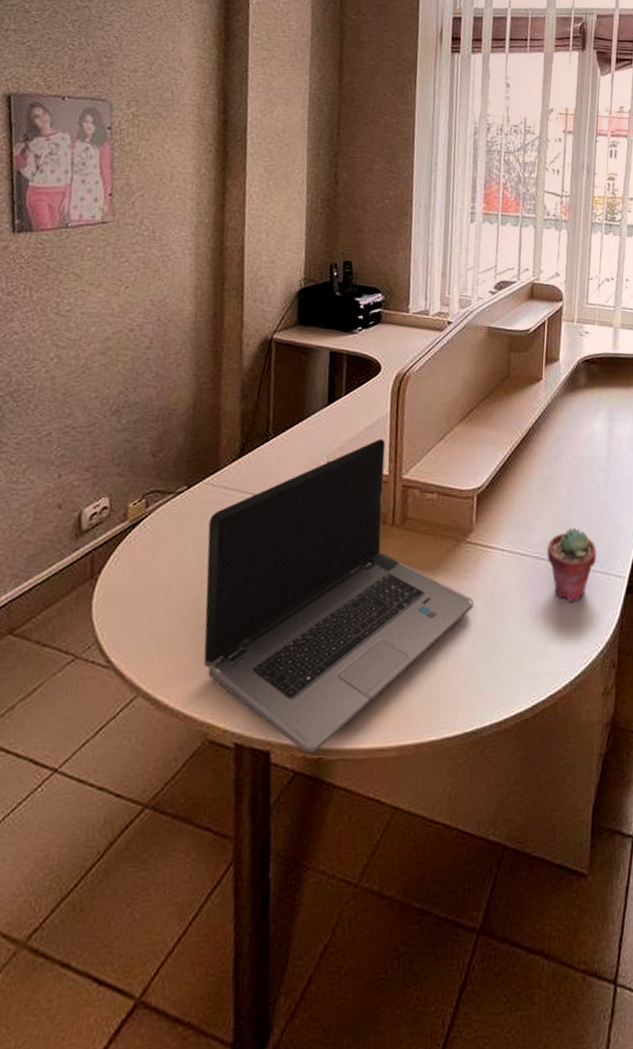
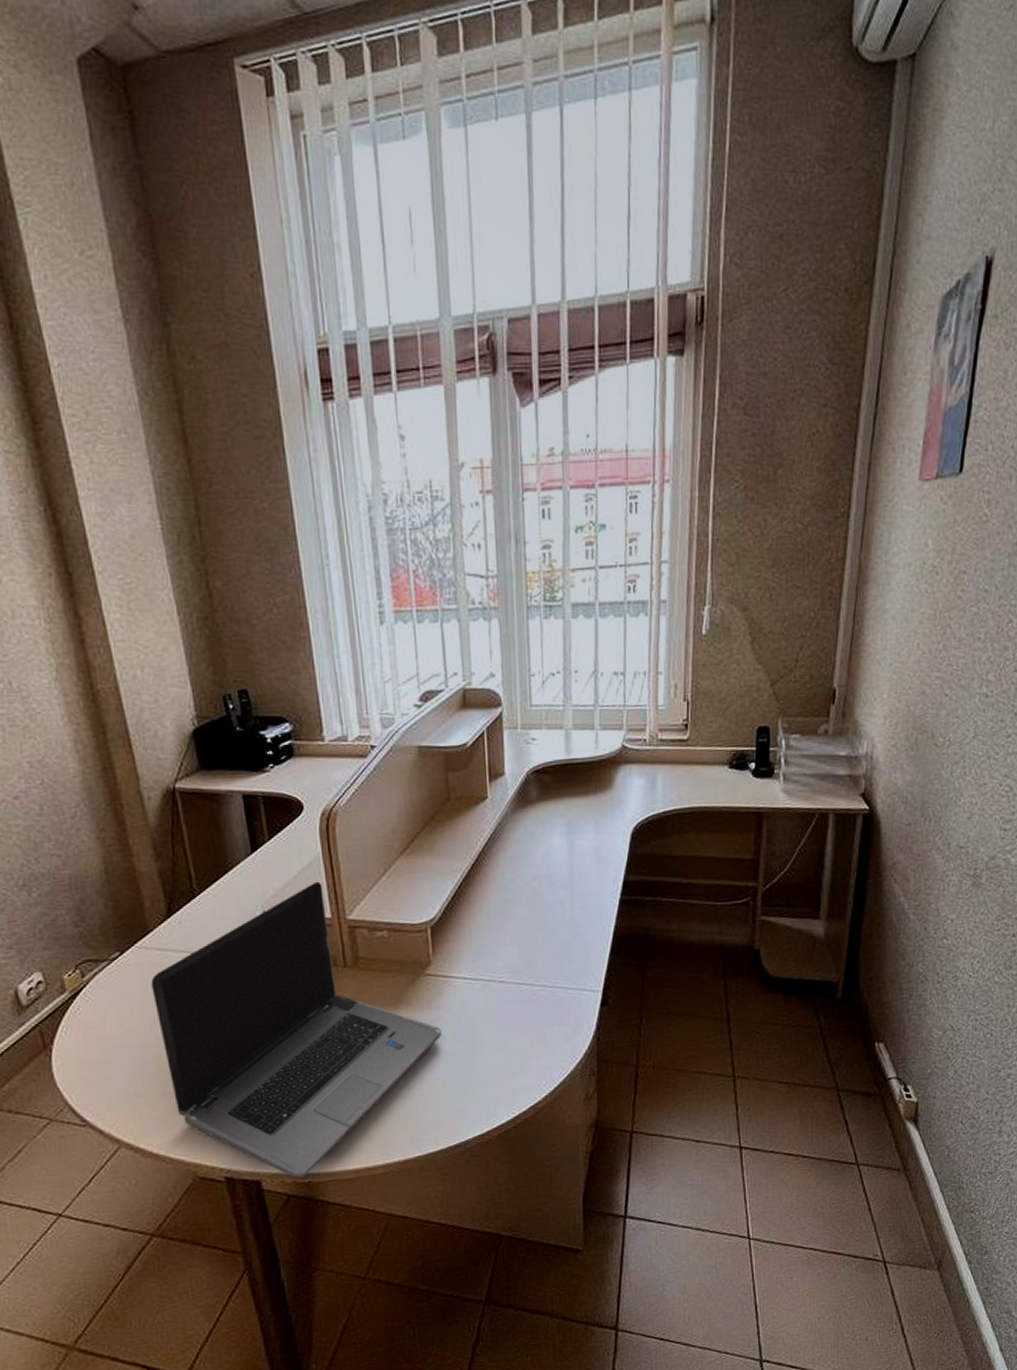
potted succulent: present [547,527,597,602] -> none [513,948,567,1021]

